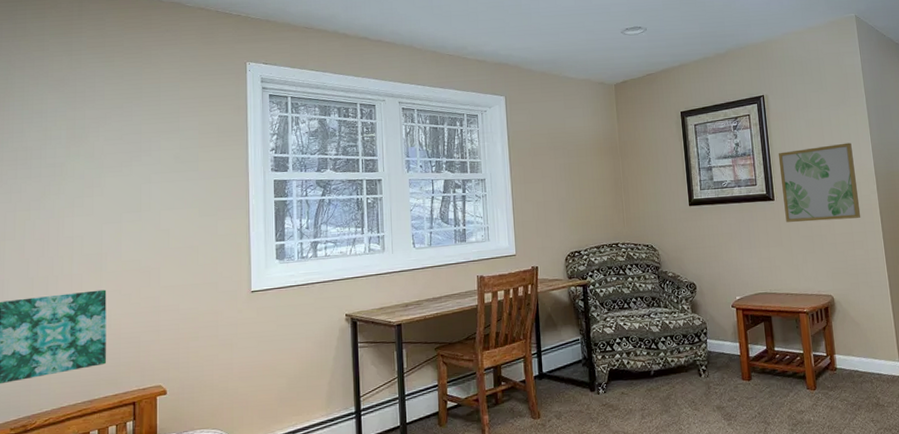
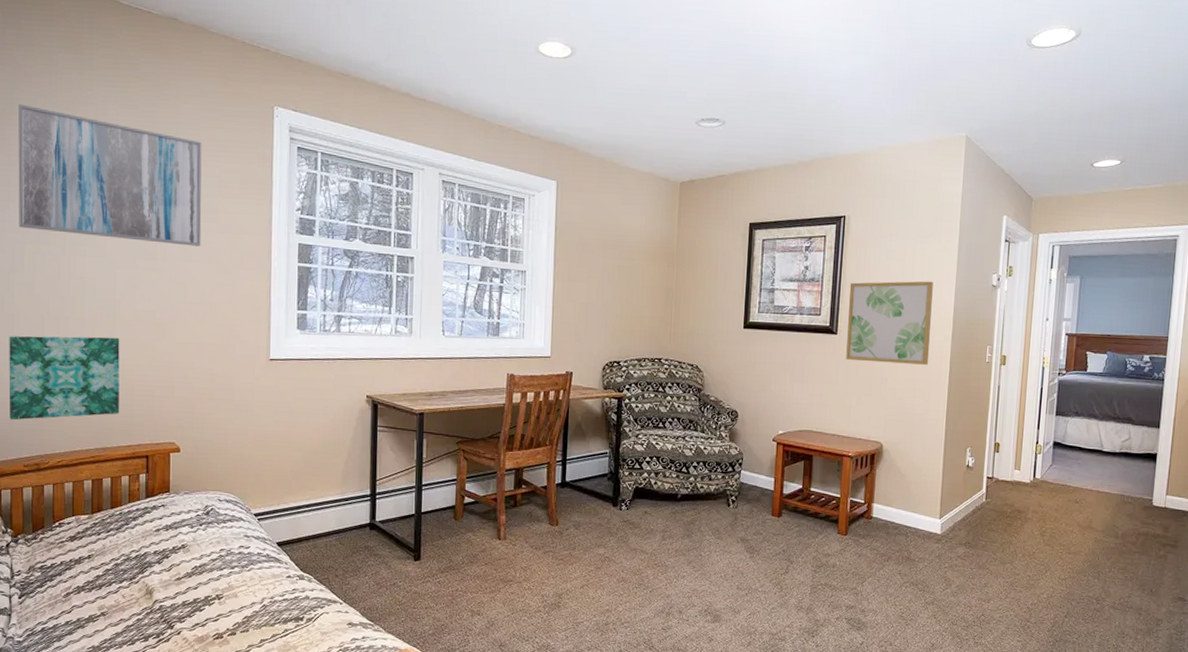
wall art: none [11,87,183,198] -> present [18,104,202,246]

